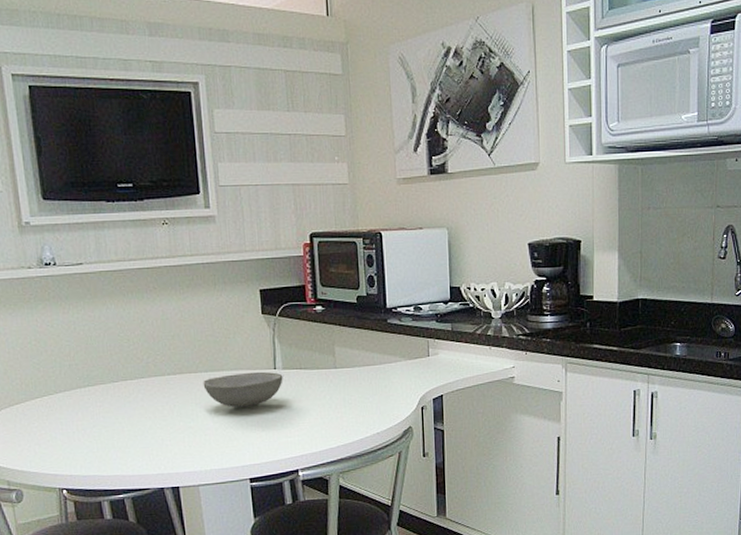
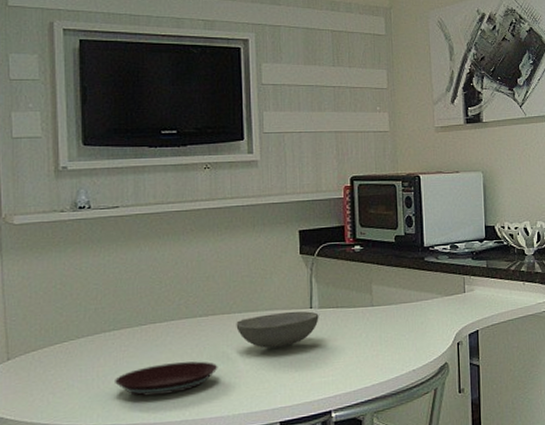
plate: none [93,418,189,450] -> present [115,361,218,396]

